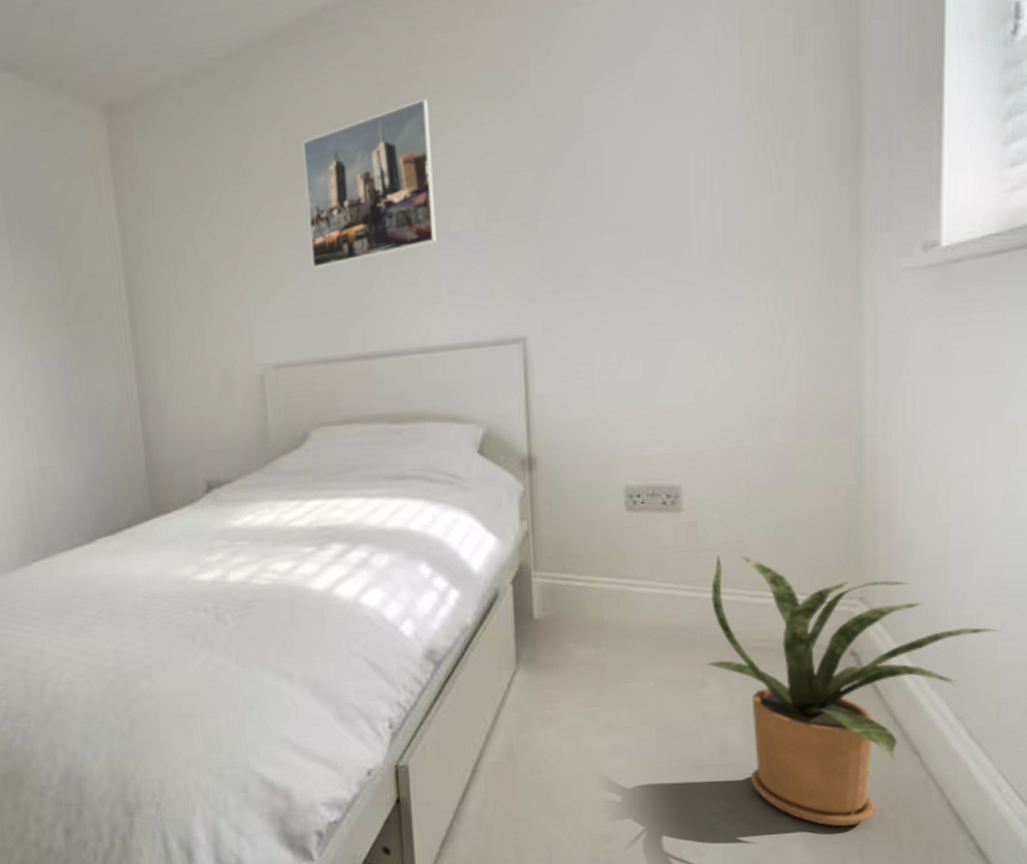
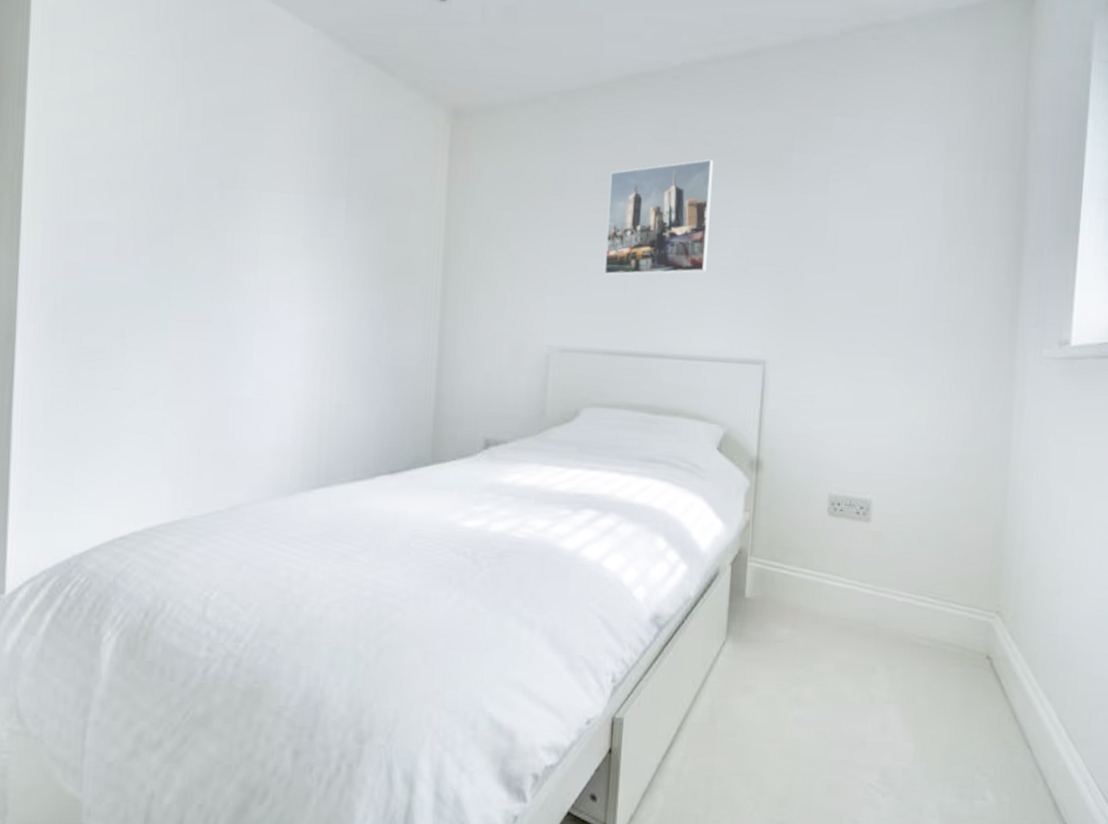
house plant: present [707,555,998,827] -> none [878,562,1093,807]

